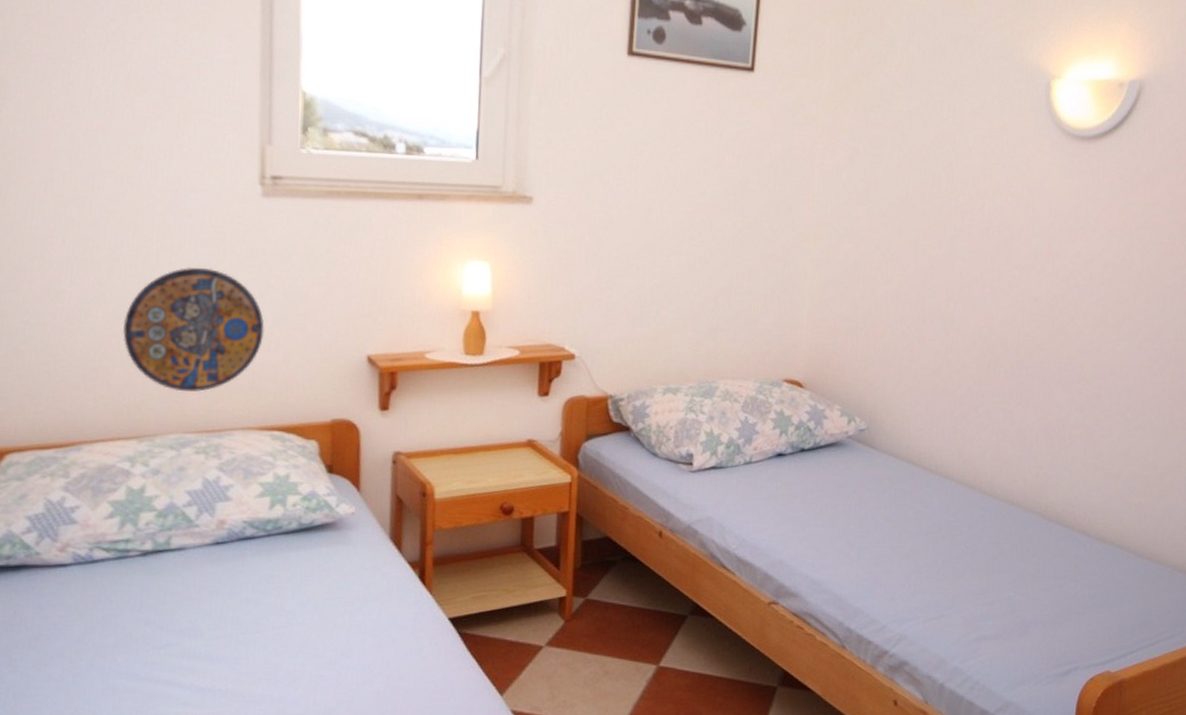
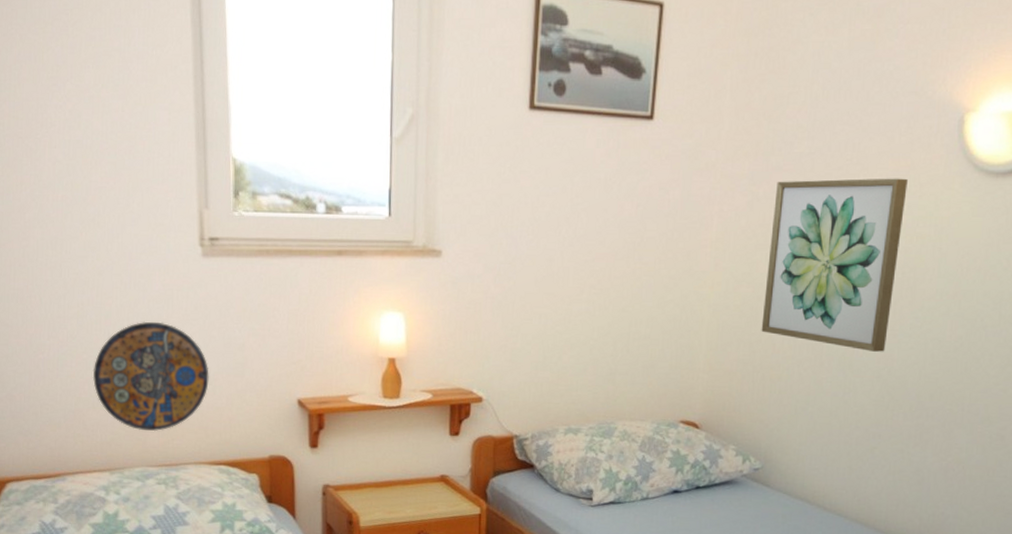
wall art: none [864,137,1001,310] -> present [761,178,908,352]

